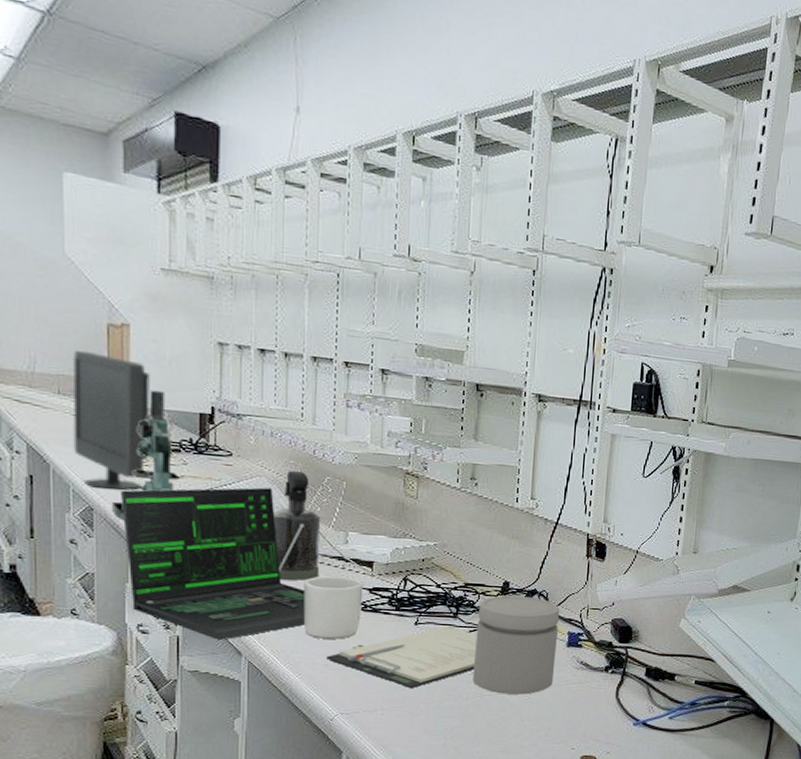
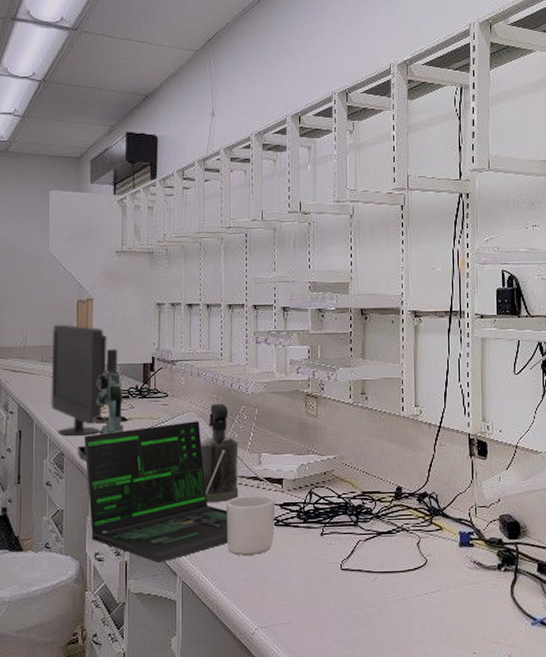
clipboard: present [326,627,478,688] -> none [247,535,377,598]
jar: present [472,595,560,695] -> none [374,499,451,599]

